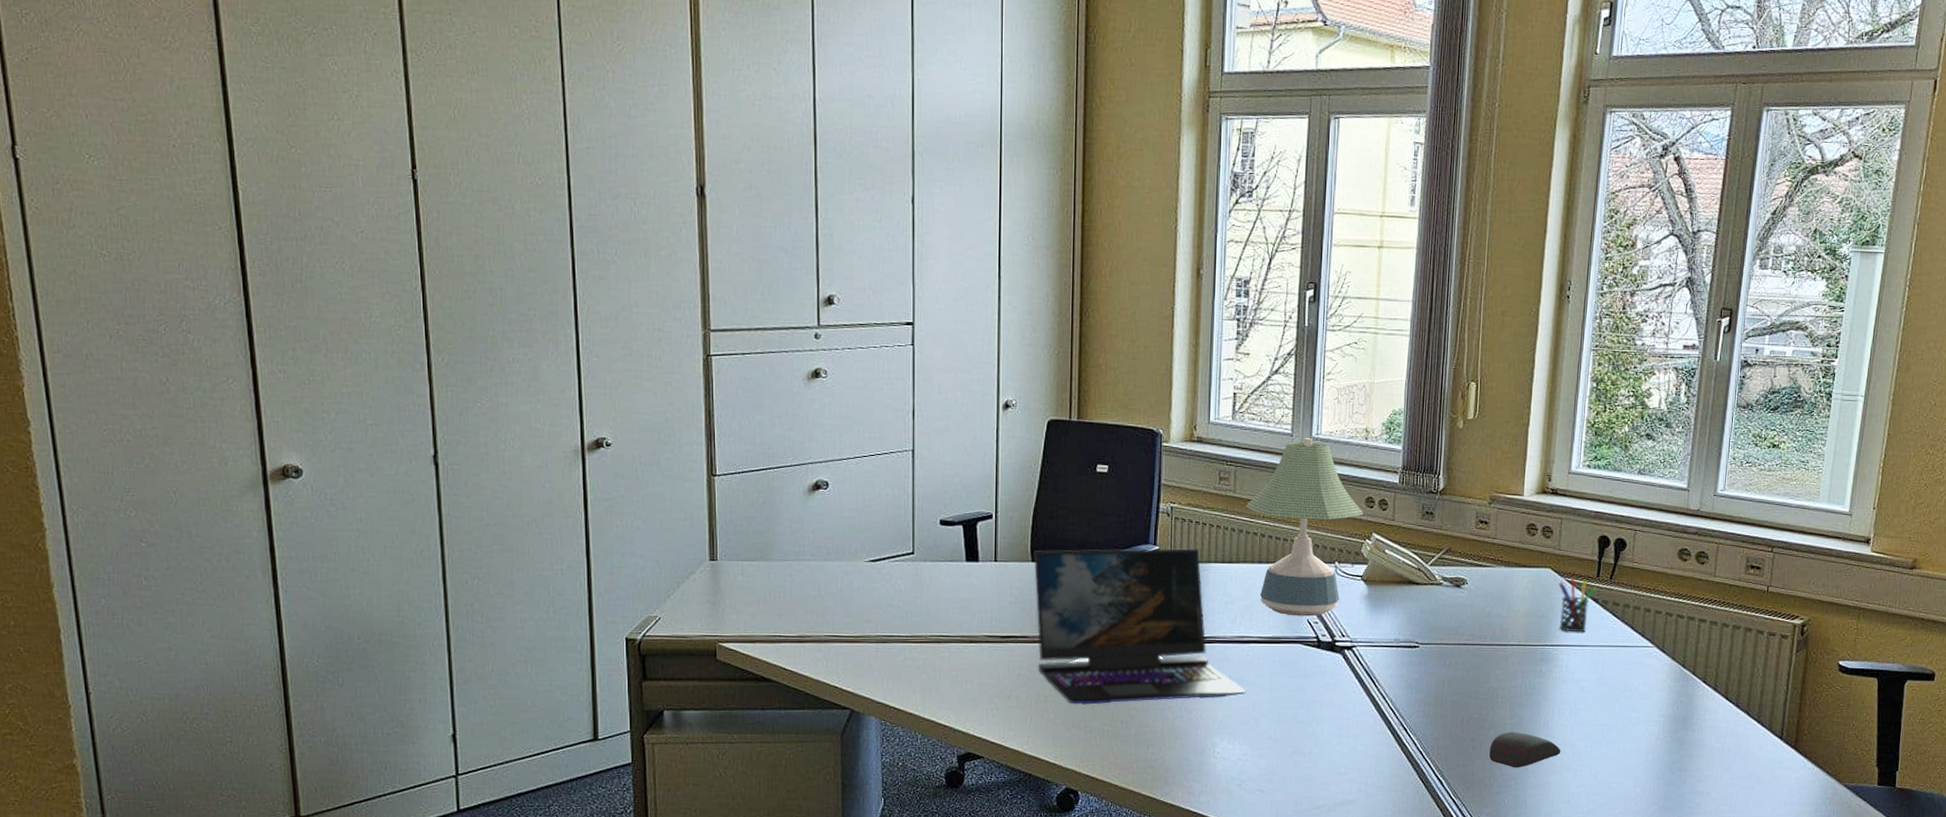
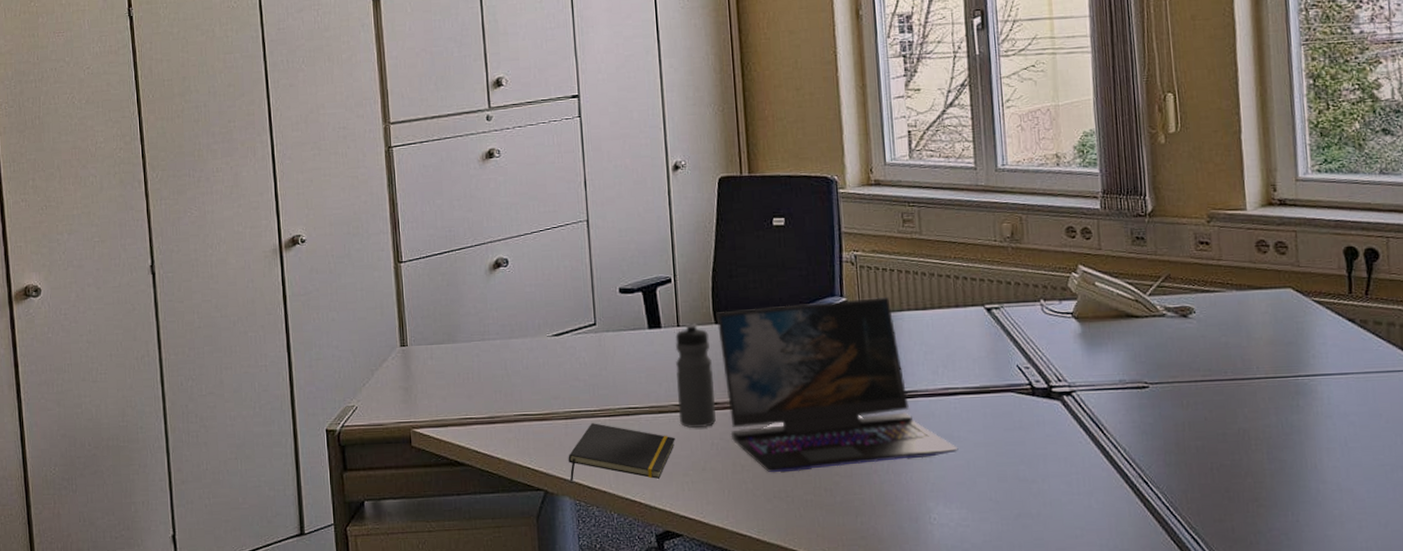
notepad: none [876,648,984,704] -> present [568,423,675,482]
water bottle: none [990,559,1025,658] -> present [675,323,716,428]
desk lamp: present [1245,438,1364,617] -> none [934,170,1066,363]
computer mouse: present [1489,731,1561,768] -> none [1249,478,1338,521]
pen holder: present [1558,578,1596,633] -> none [1303,297,1351,359]

